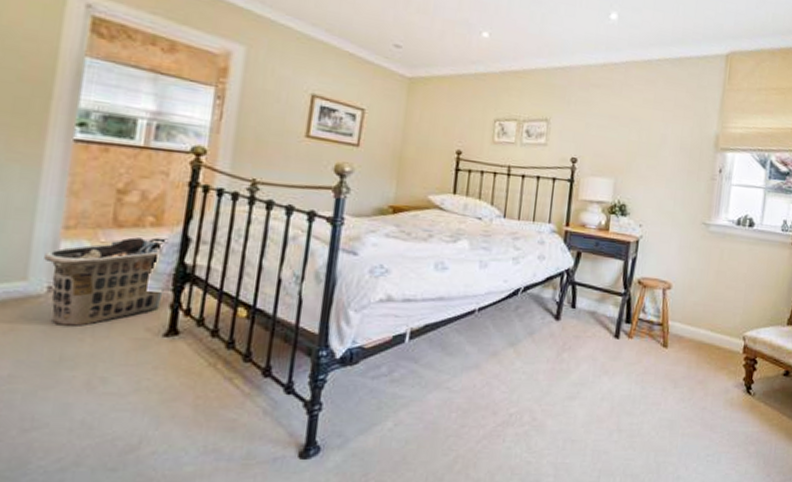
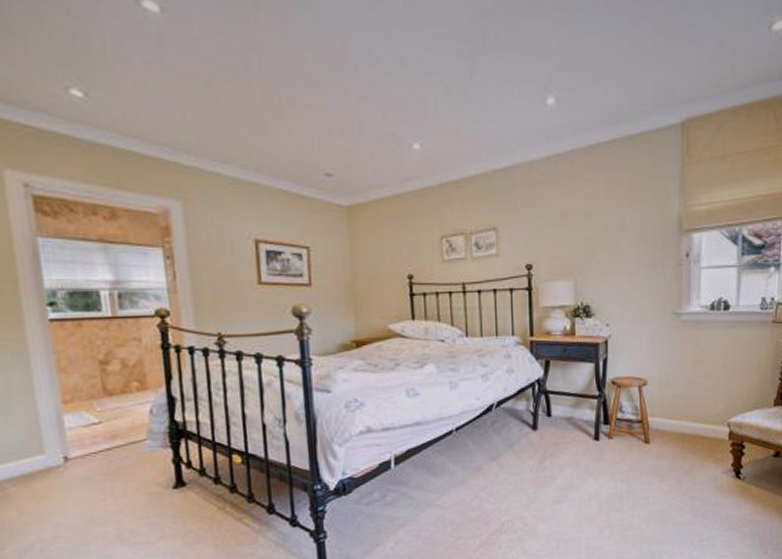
clothes hamper: present [44,237,169,327] -> none [53,400,164,491]

